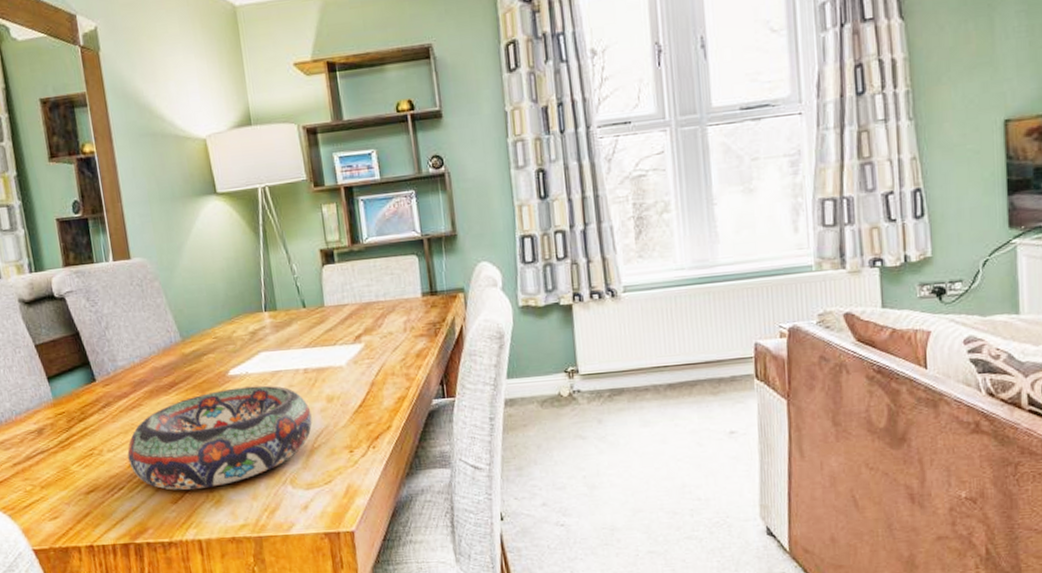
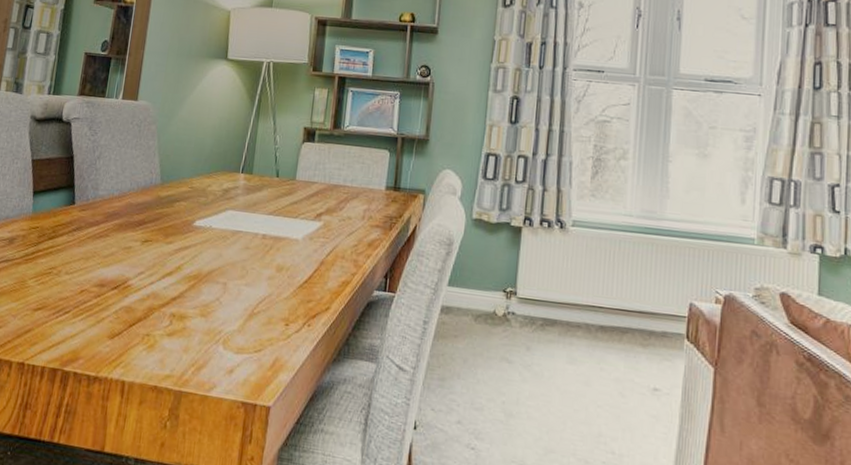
decorative bowl: present [127,385,313,491] -> none [81,237,260,331]

